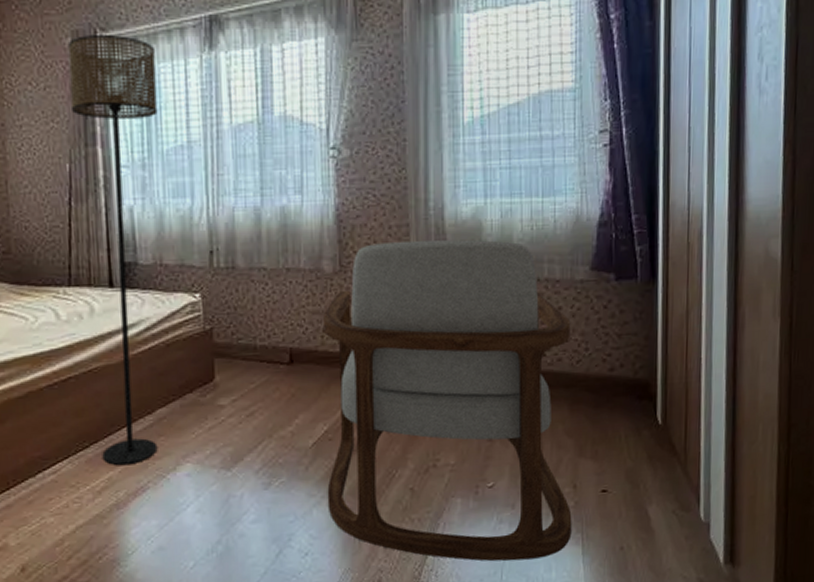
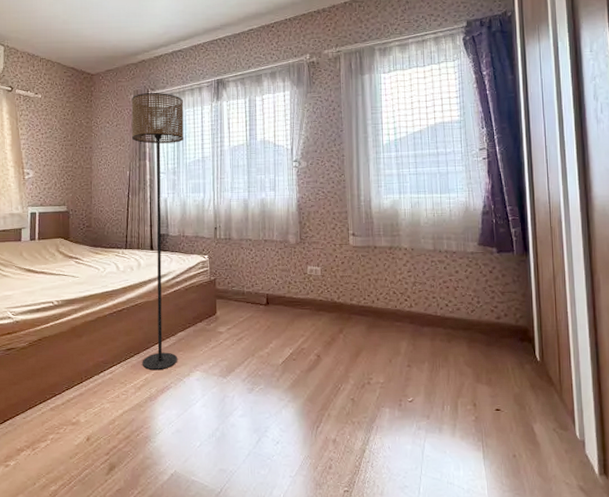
armchair: present [322,239,572,561] -> none [288,222,474,460]

